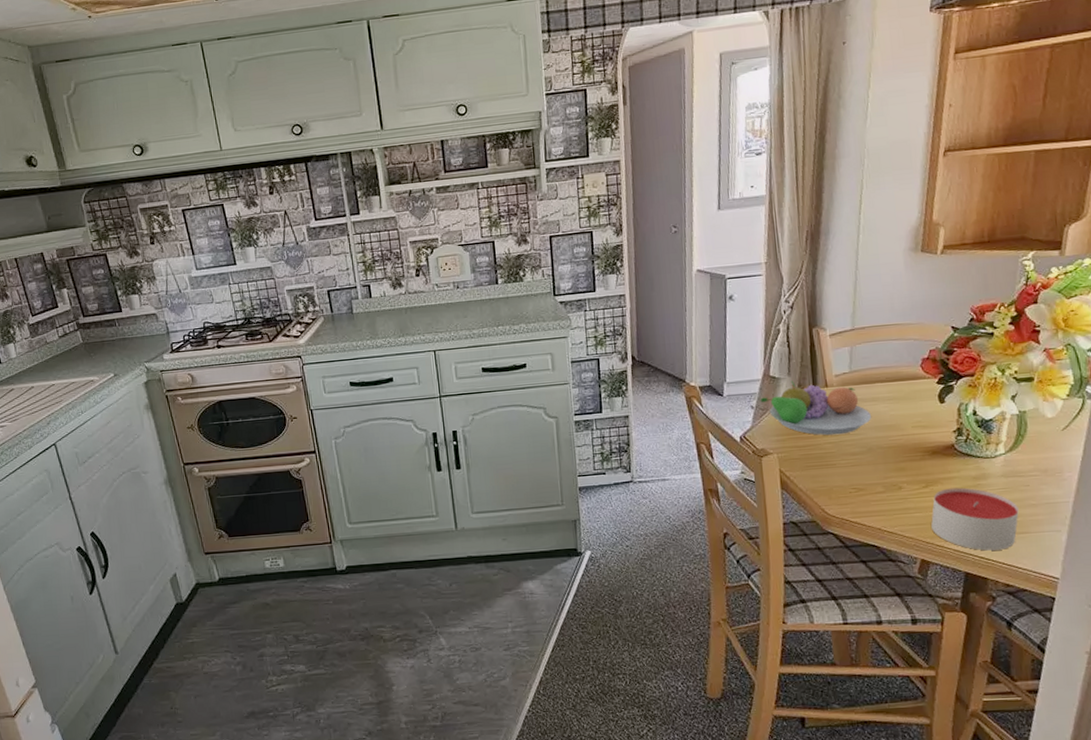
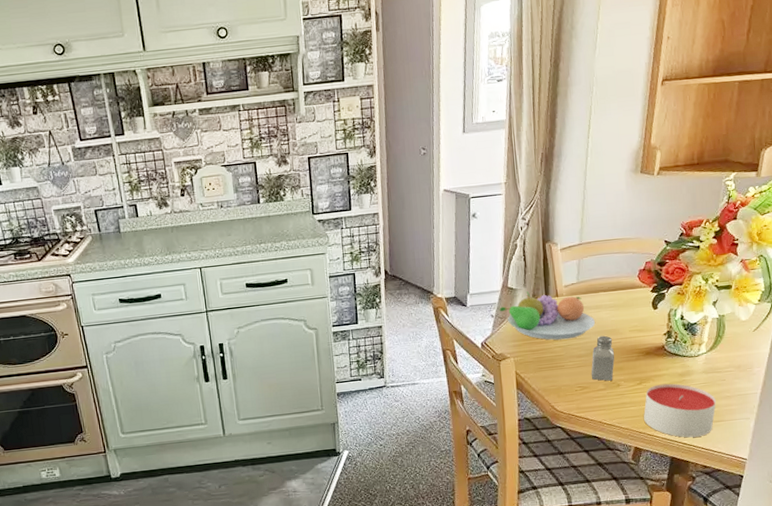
saltshaker: none [867,431,896,483] -> present [591,335,615,381]

